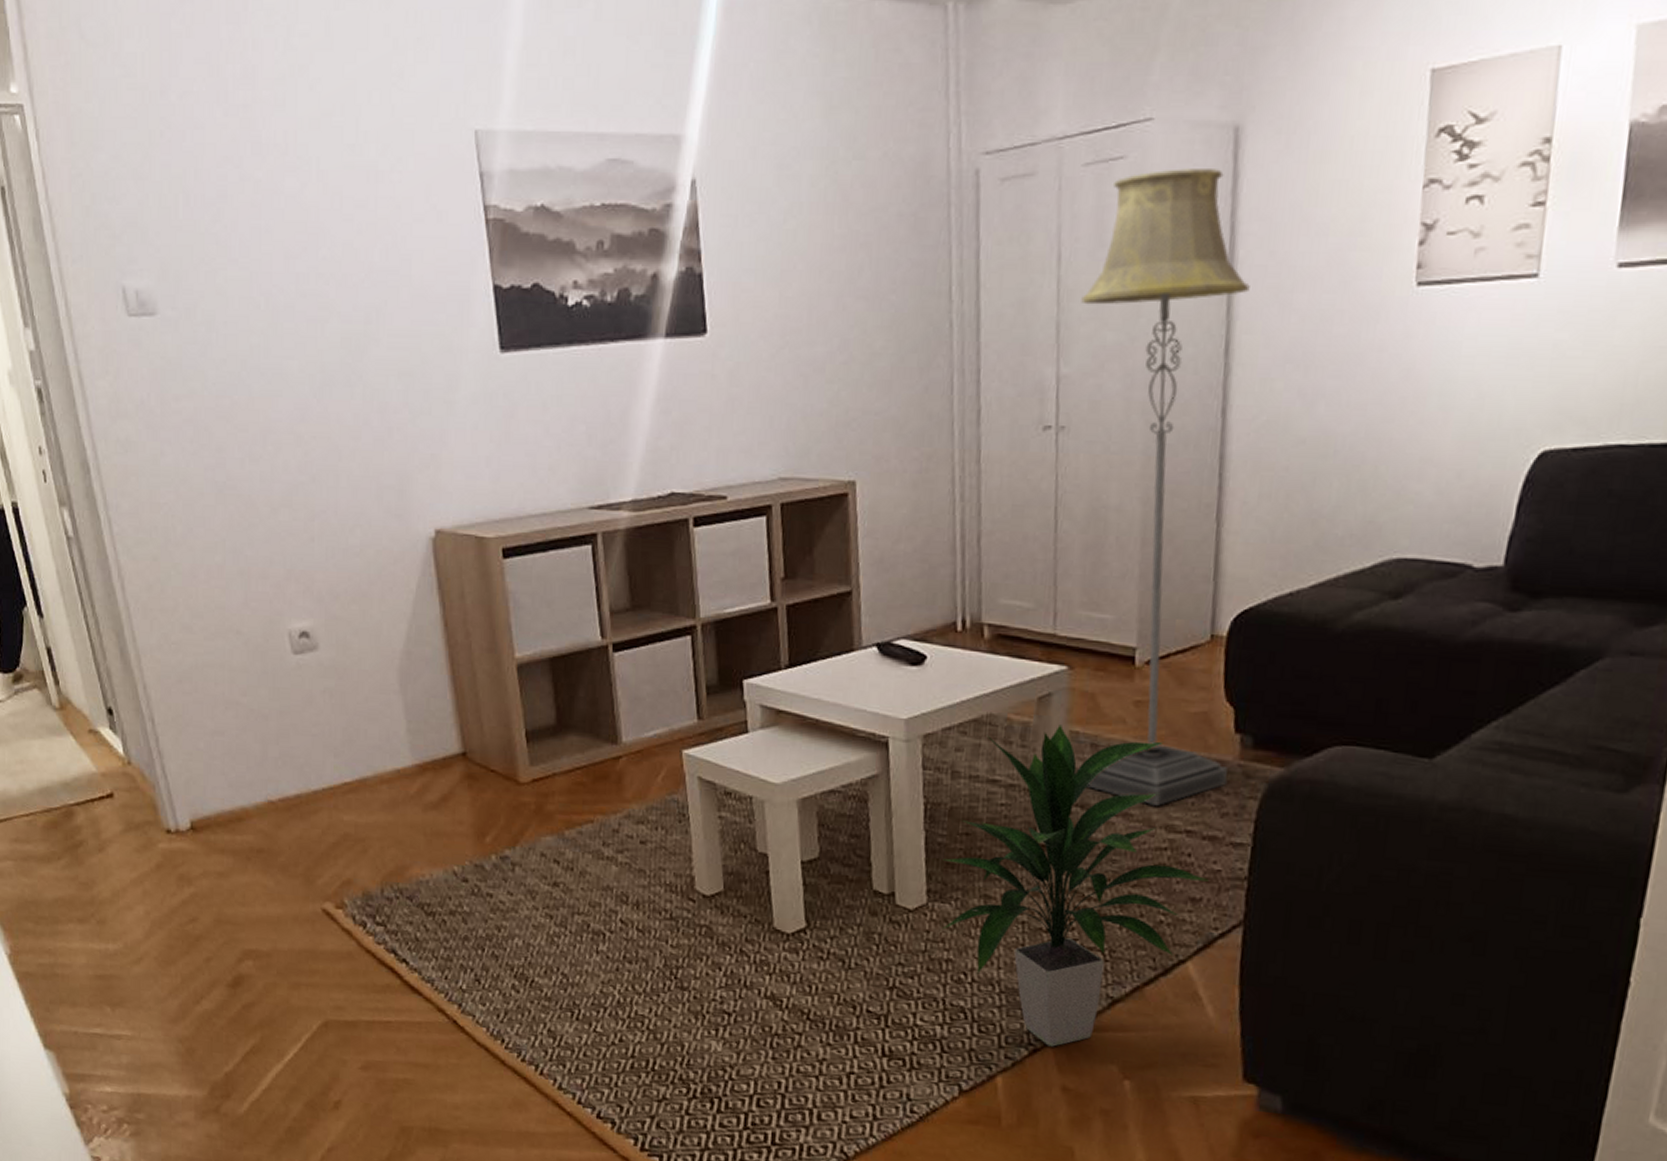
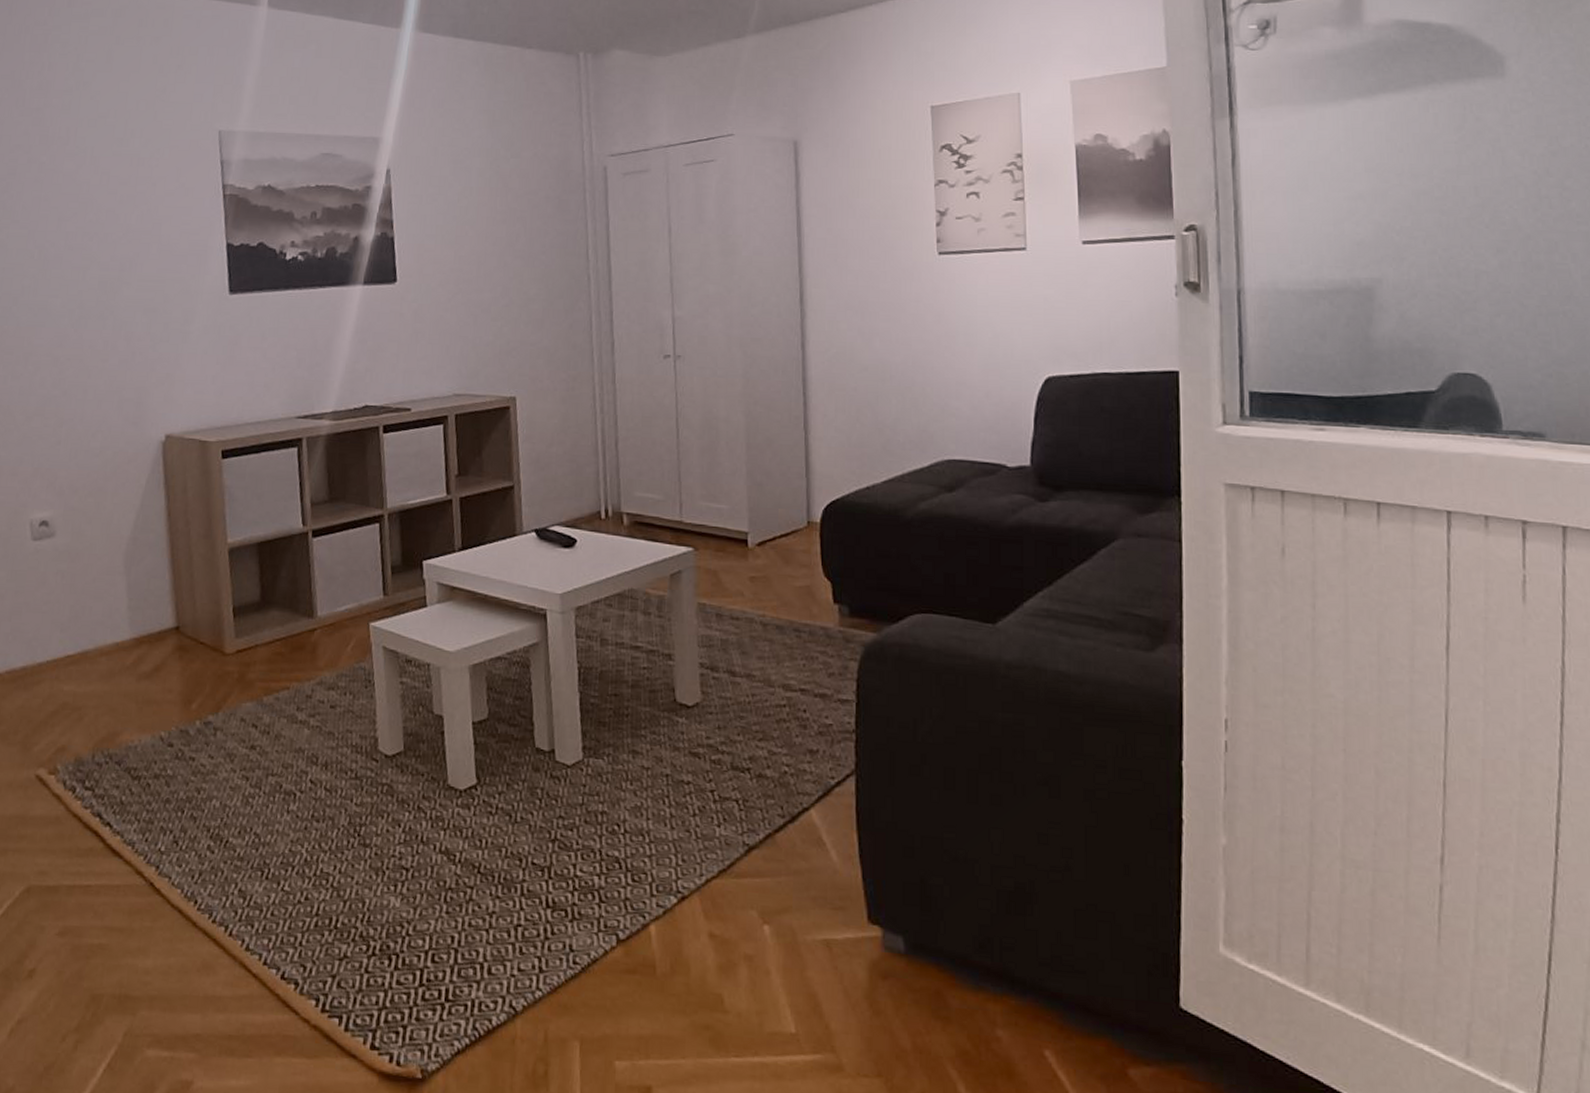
indoor plant: present [942,724,1209,1047] -> none [595,597,823,894]
floor lamp: present [1081,169,1250,807] -> none [688,169,831,668]

